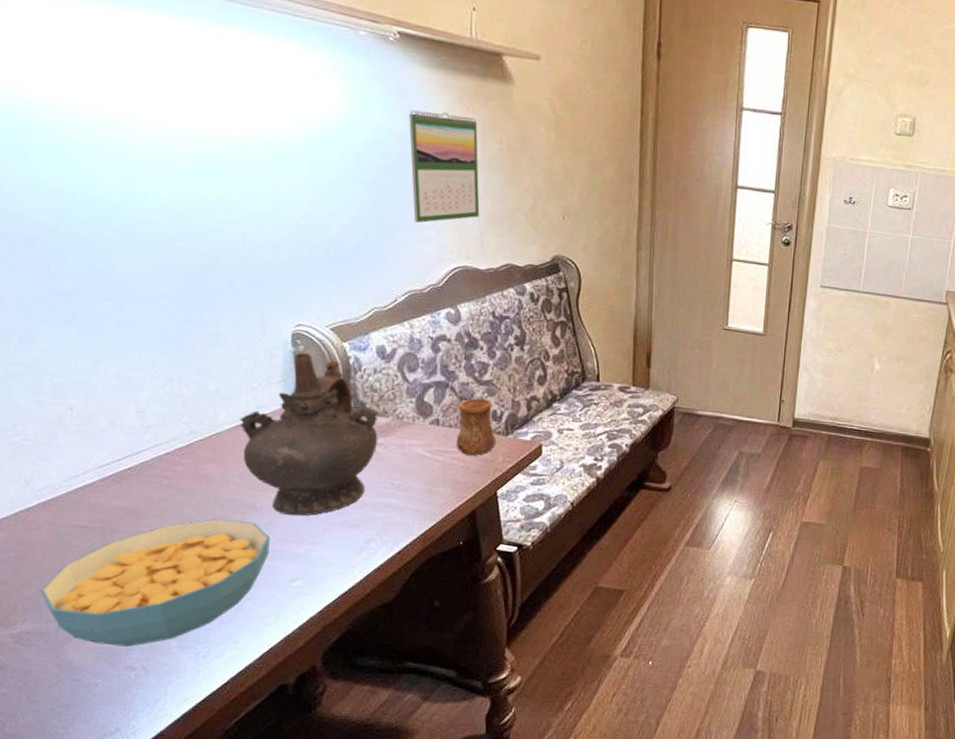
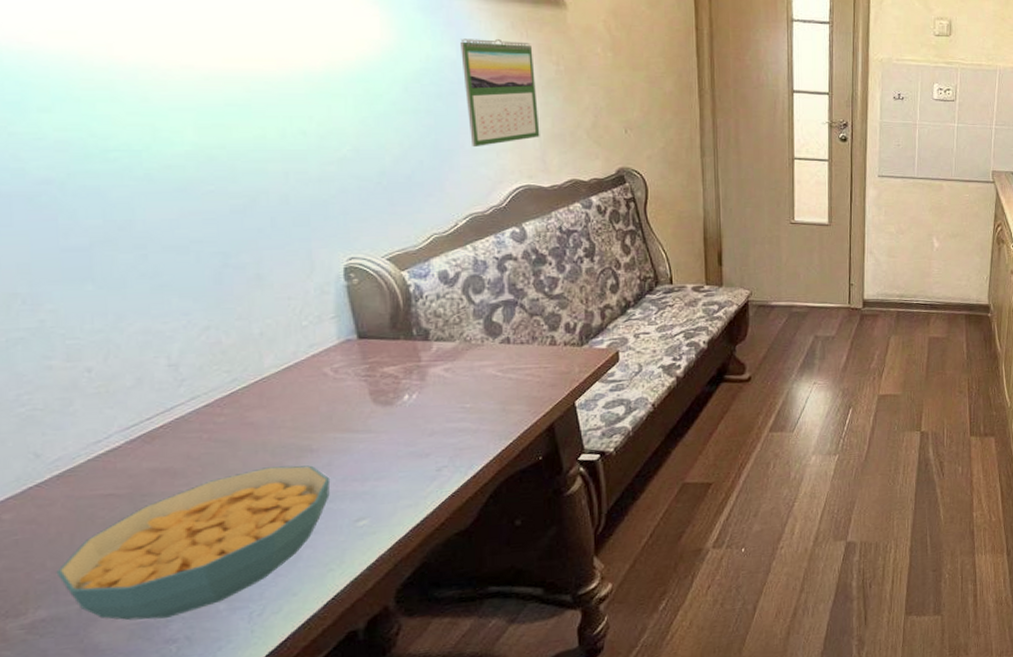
ceremonial vessel: present [240,353,379,516] -> none [289,286,445,454]
cup: present [456,398,497,456] -> none [529,312,572,370]

